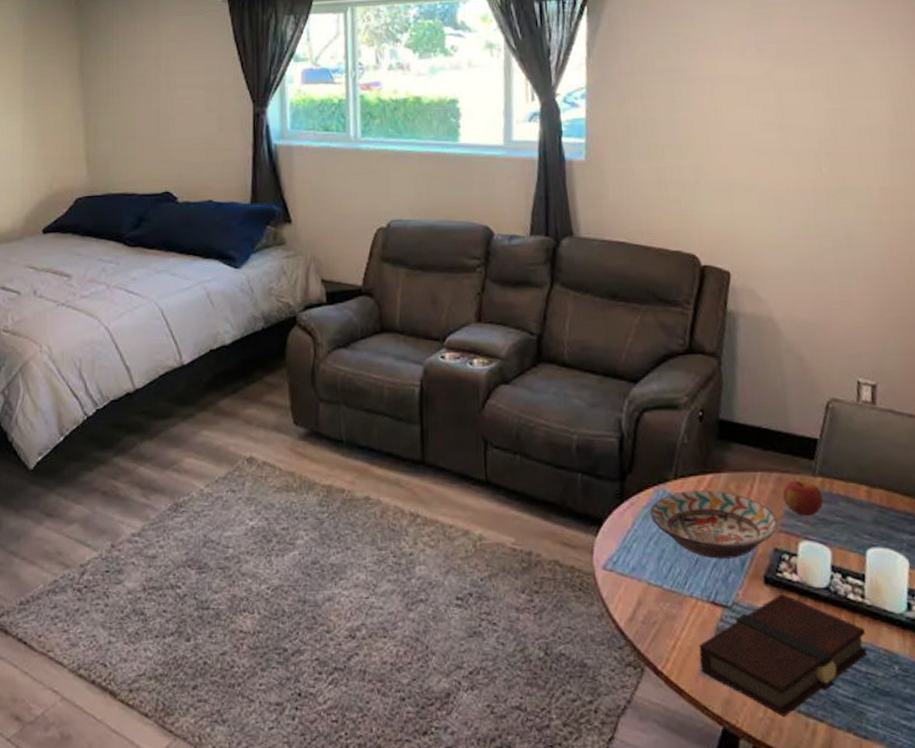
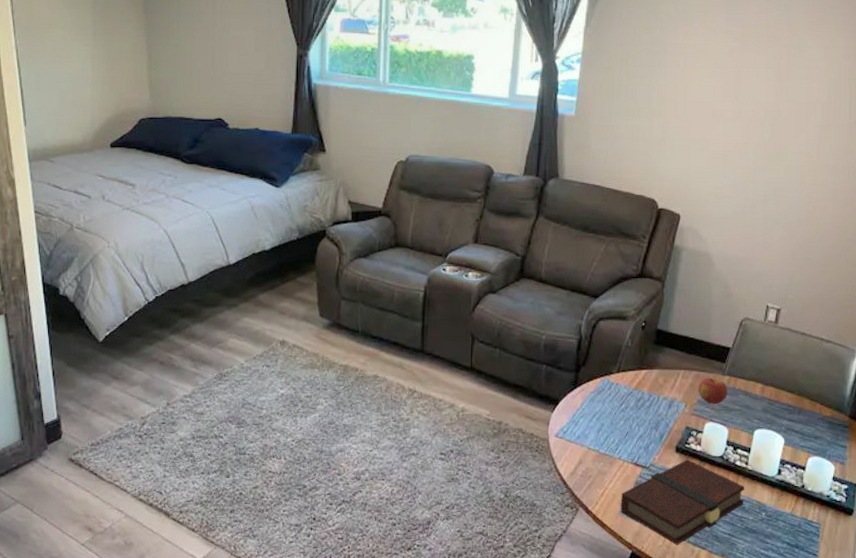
decorative bowl: present [650,490,778,559] -> none [596,382,691,433]

